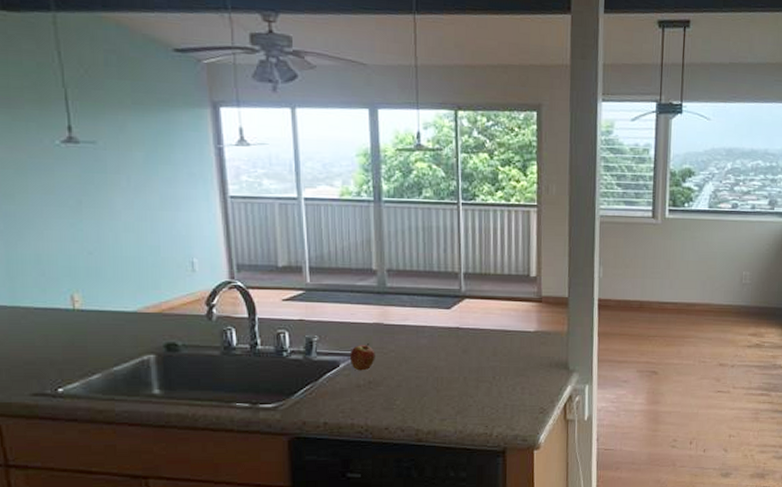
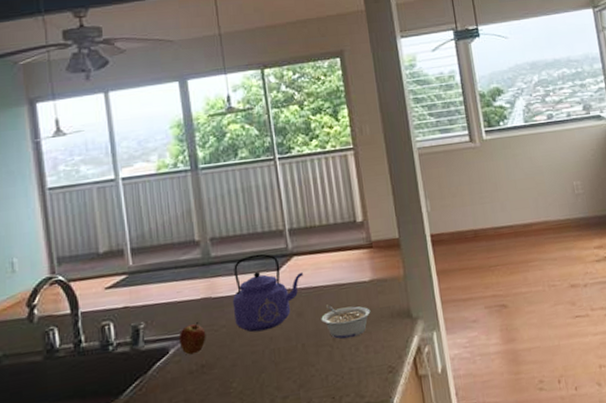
kettle: none [403,291,472,360] -> present [232,253,303,332]
legume: none [484,346,531,379] -> present [321,304,371,339]

